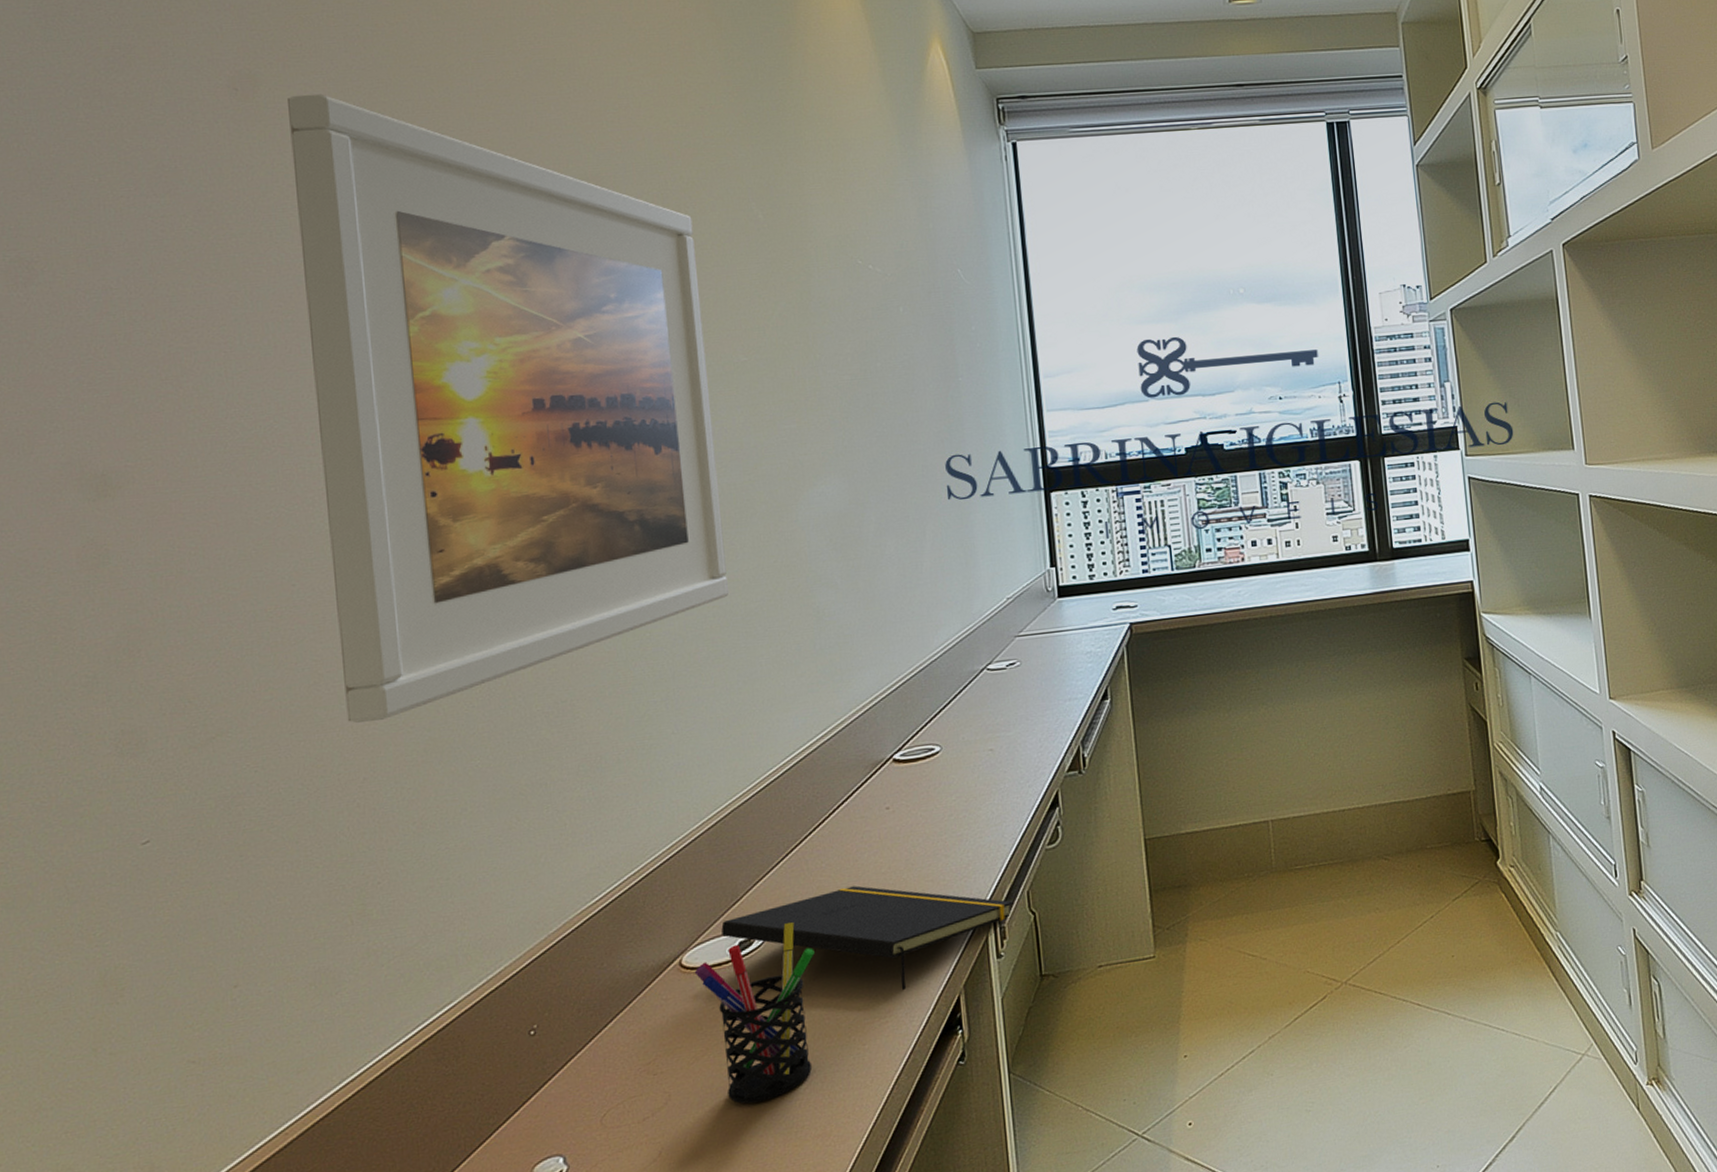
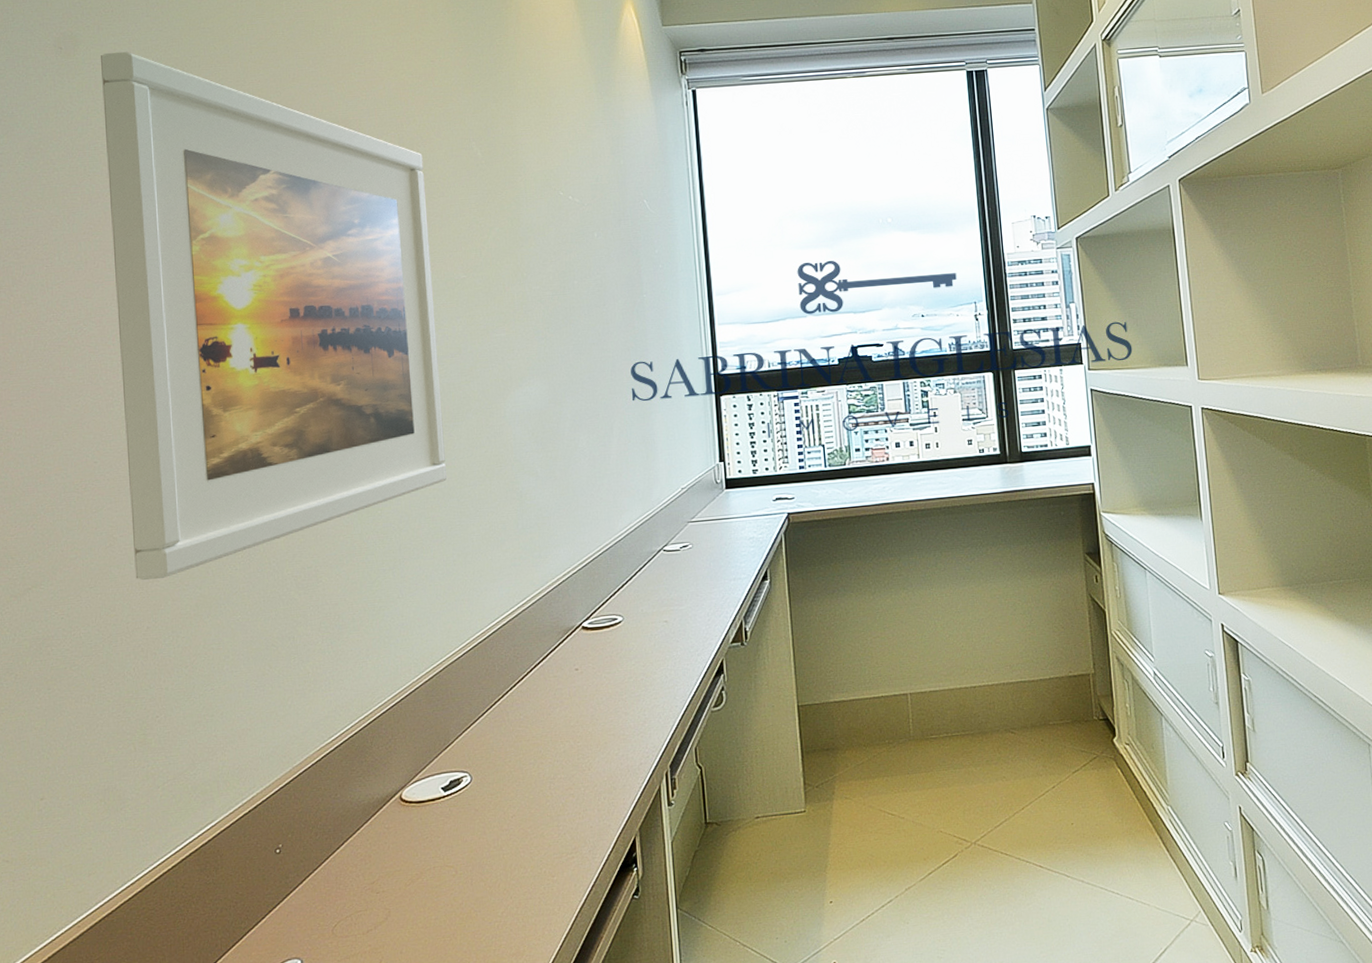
pen holder: present [694,922,815,1104] -> none [412,766,513,923]
notepad: present [721,885,1014,991] -> none [435,736,683,831]

